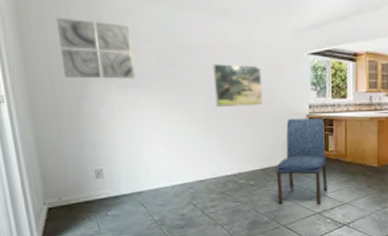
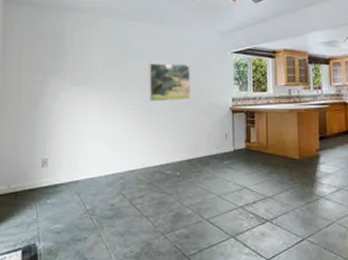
wall art: present [56,17,136,79] -> none [30,30,86,79]
dining chair: present [276,118,327,205] -> none [200,110,249,198]

